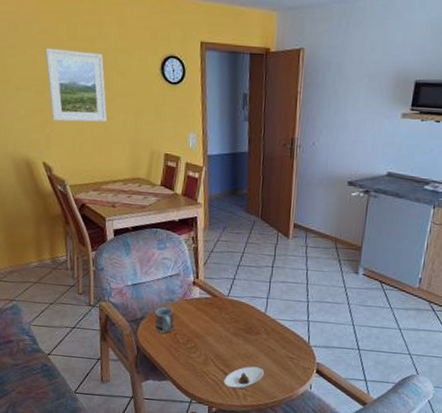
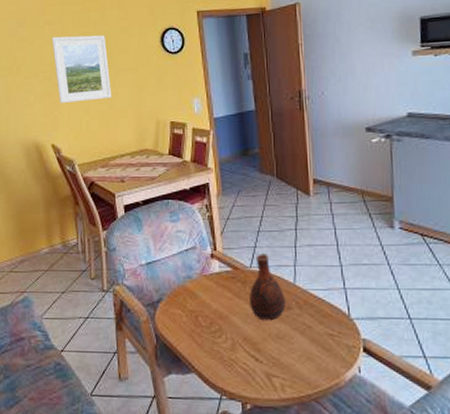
cup: present [155,306,175,334] -> none [173,285,195,316]
vase: none [224,284,256,343] -> present [249,252,286,321]
saucer: present [224,366,265,389] -> none [256,349,303,378]

